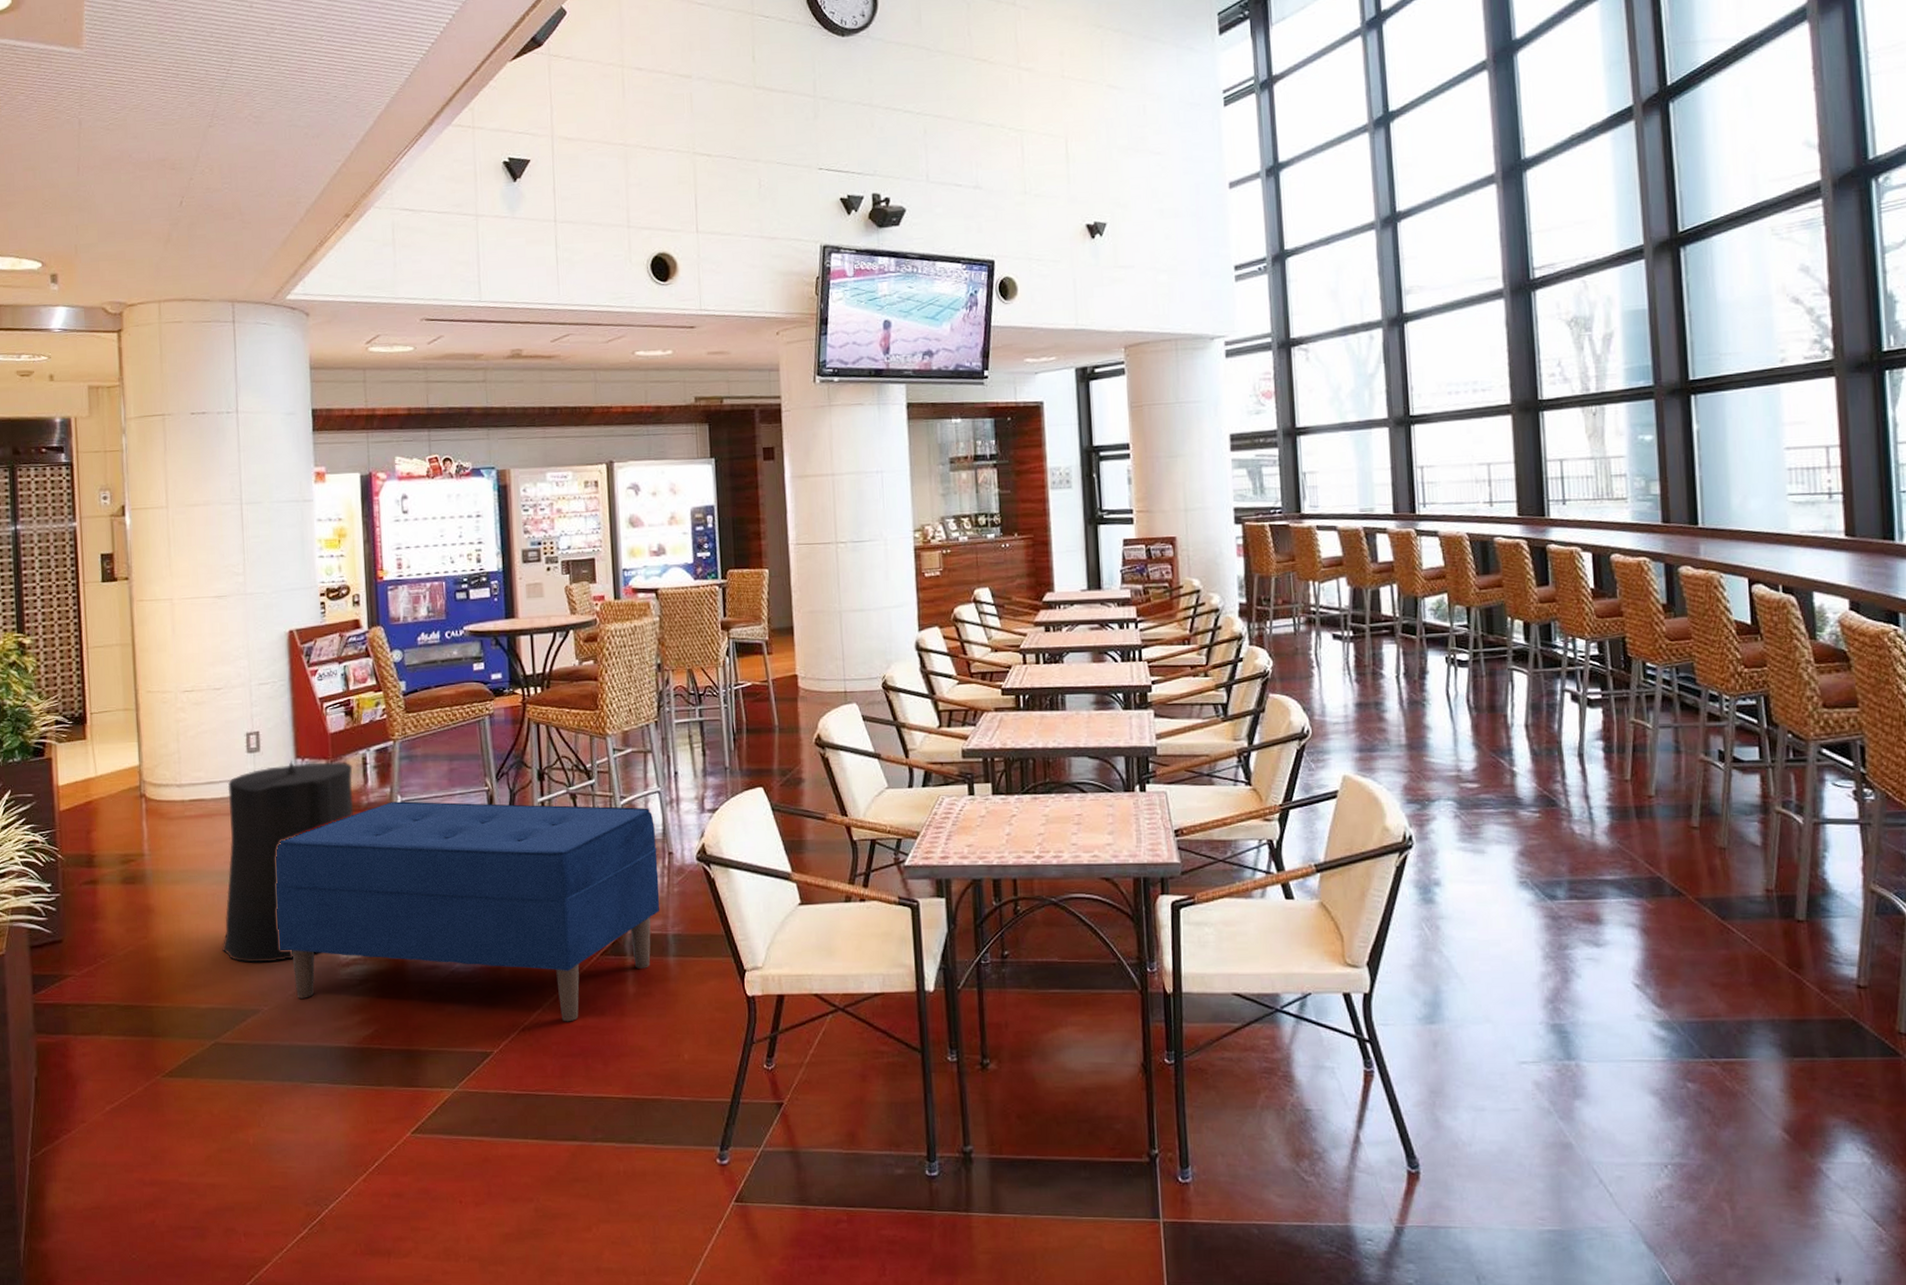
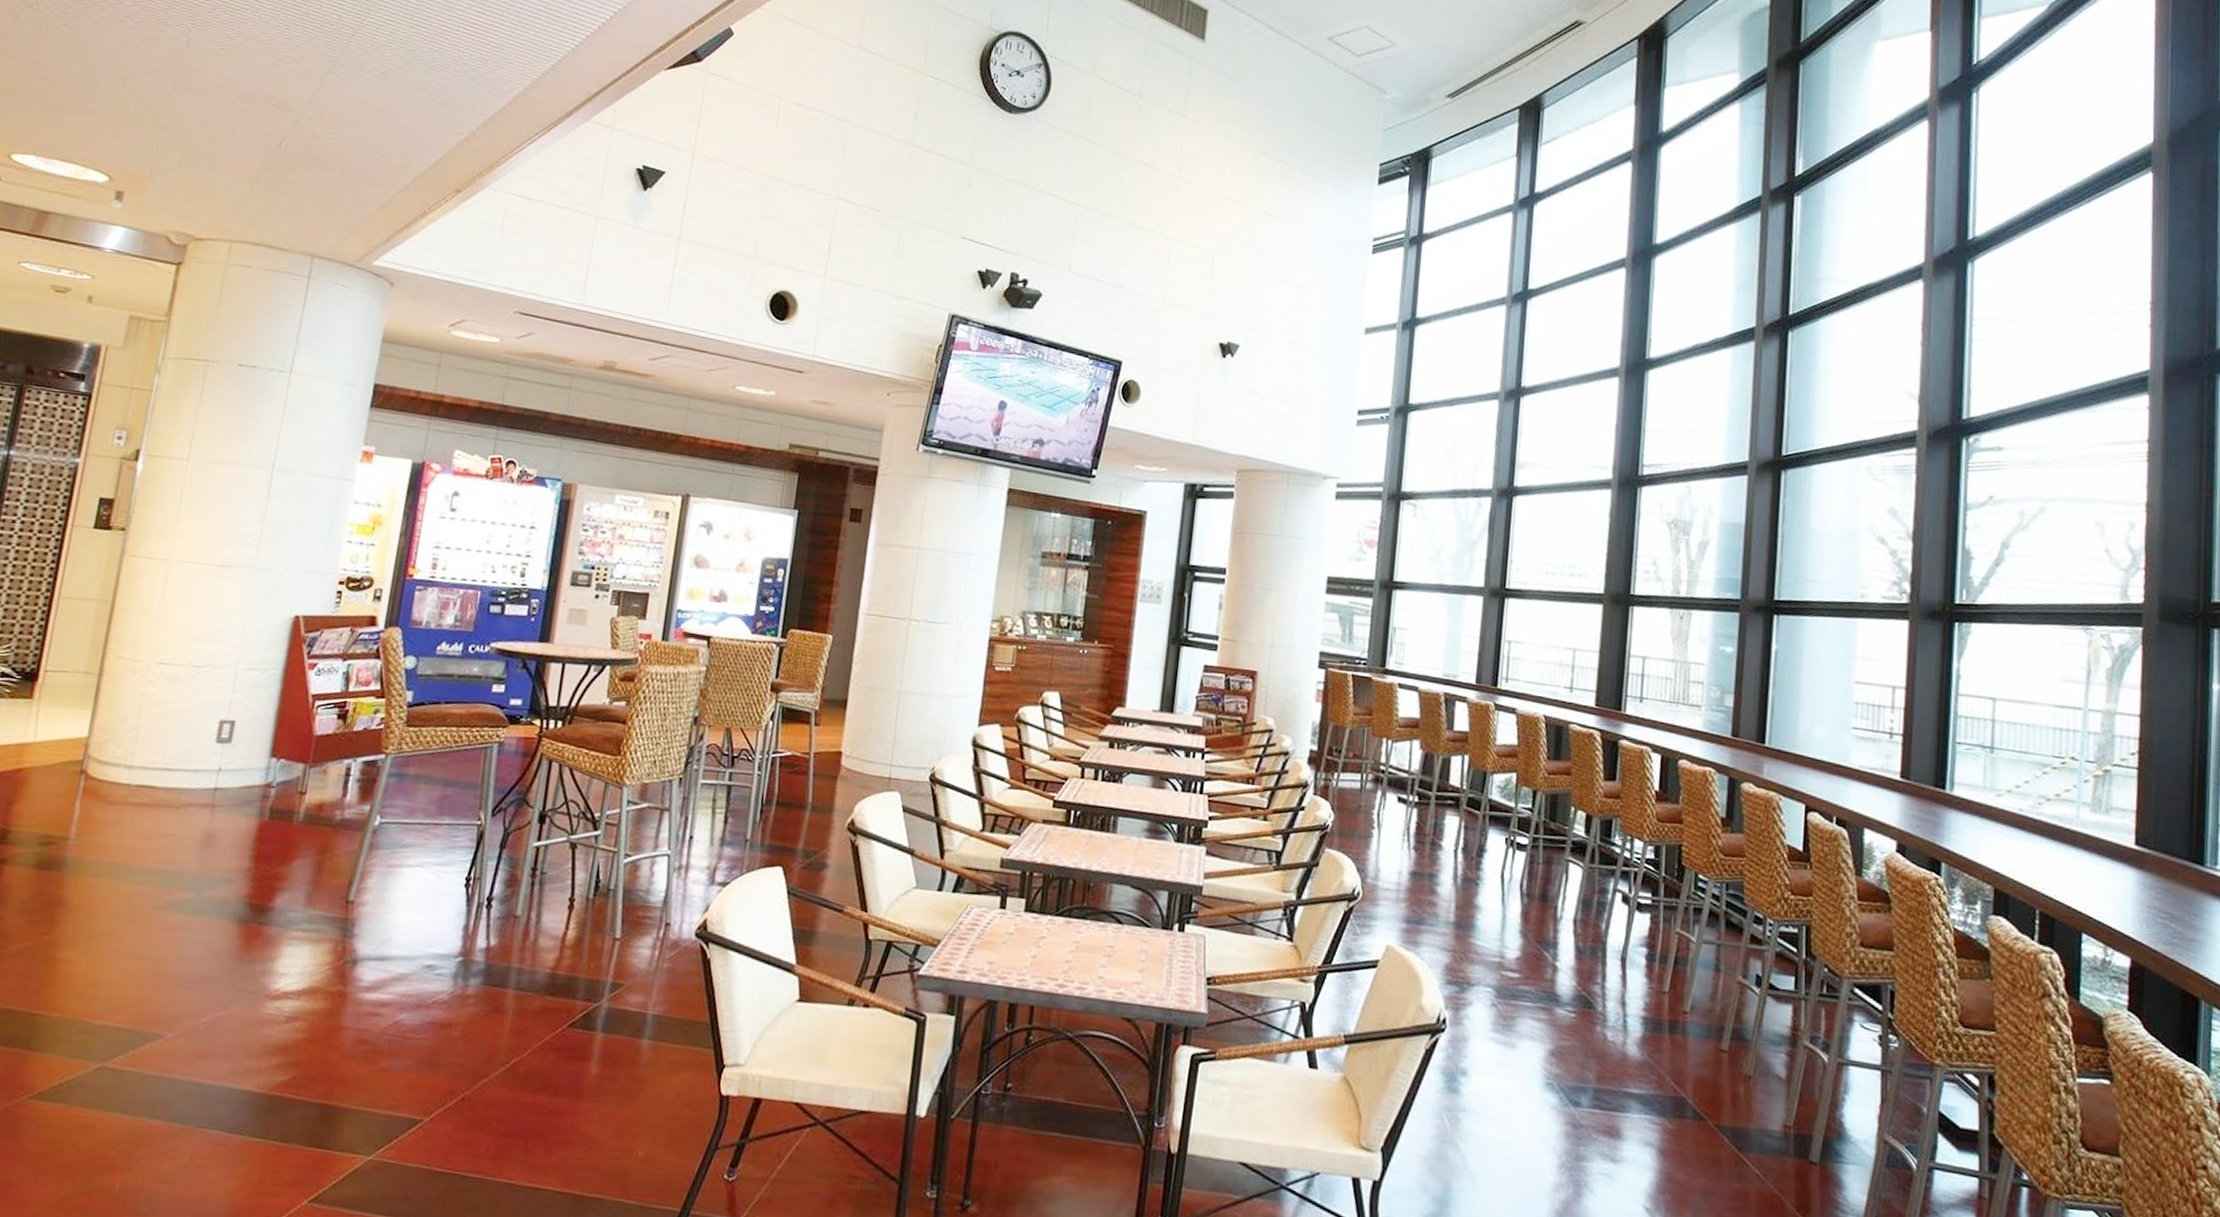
trash can: present [222,760,354,963] -> none [134,758,333,983]
bench: present [275,801,660,1022] -> none [202,821,657,1098]

